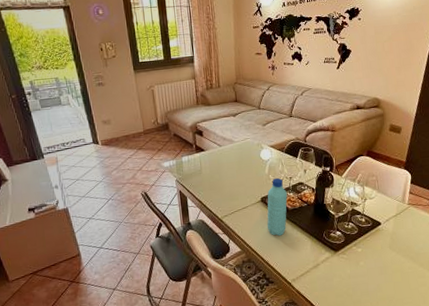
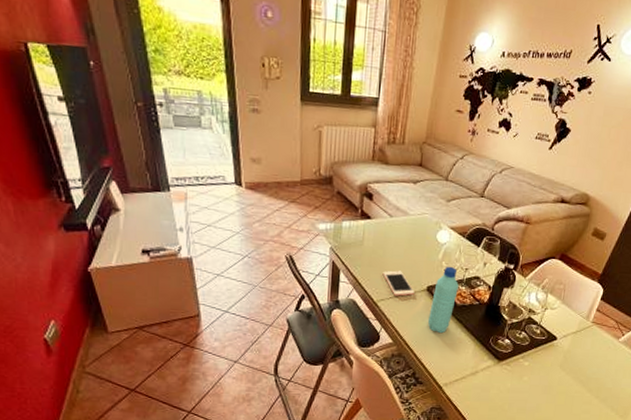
cell phone: none [222,189,252,211] -> present [382,270,415,296]

